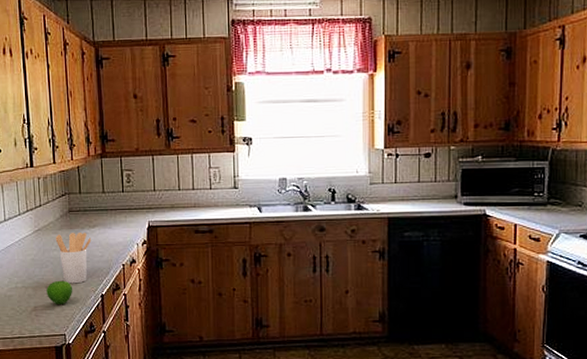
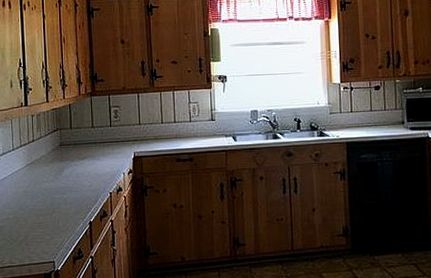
apple: present [46,280,73,304] -> none [37,210,63,233]
utensil holder: present [55,233,92,284] -> none [47,164,81,213]

